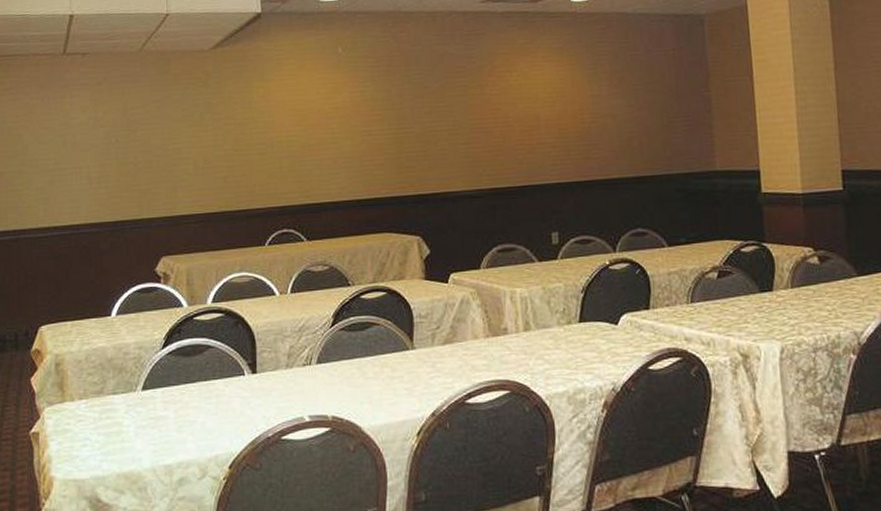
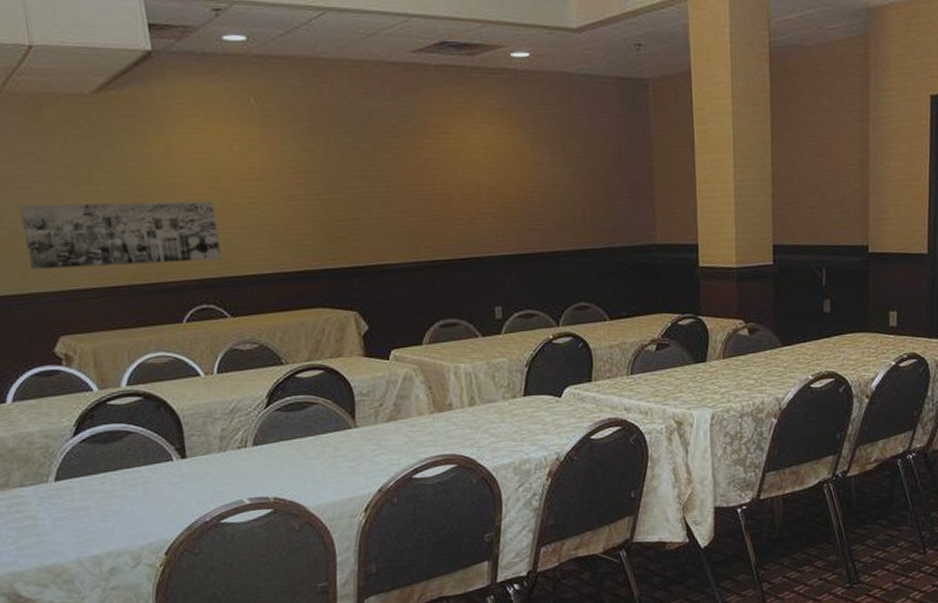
wall art: none [143,137,303,198] -> present [20,201,221,269]

